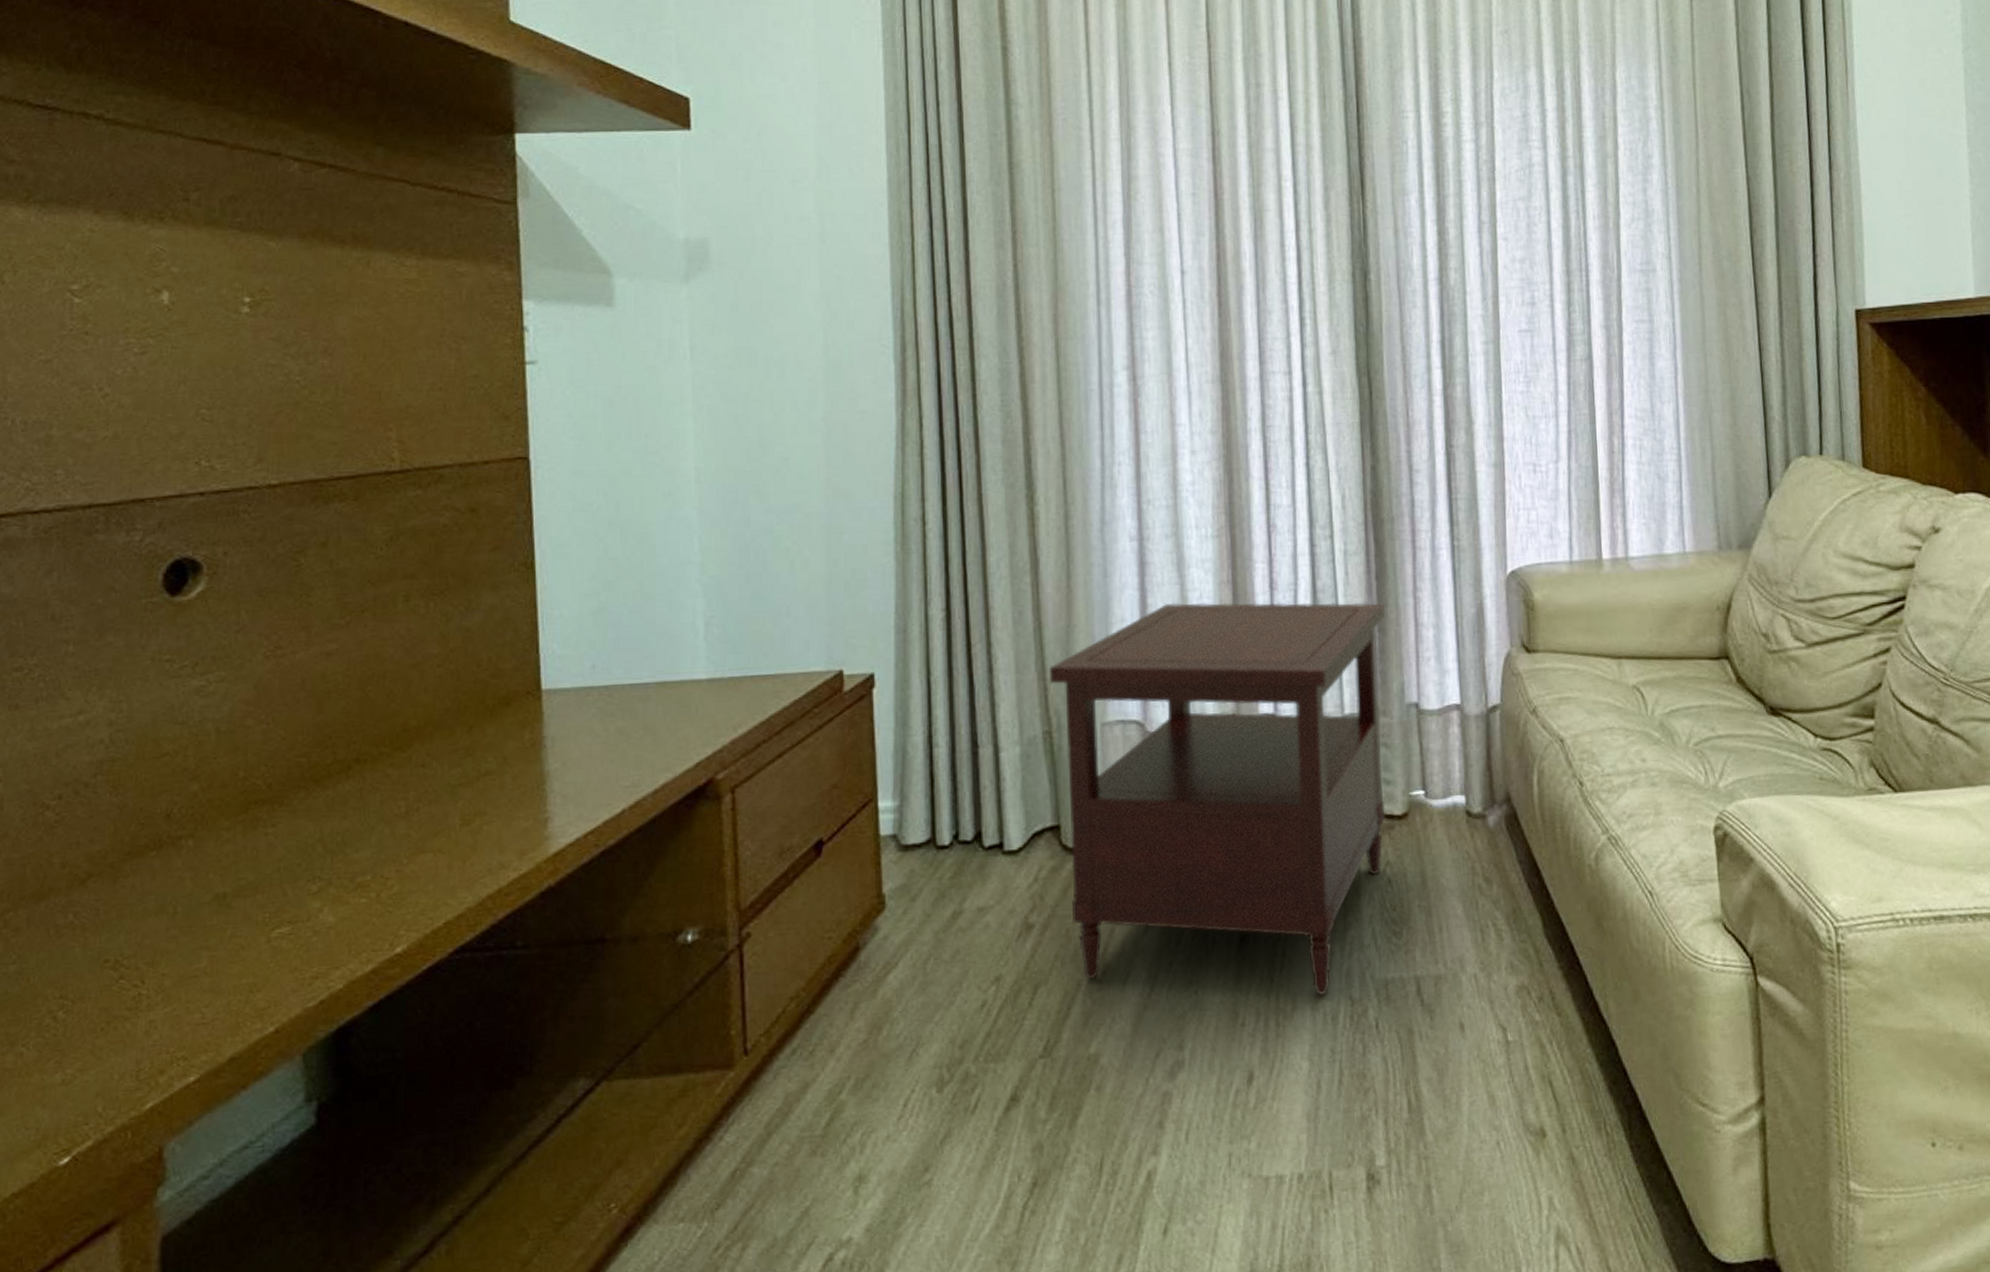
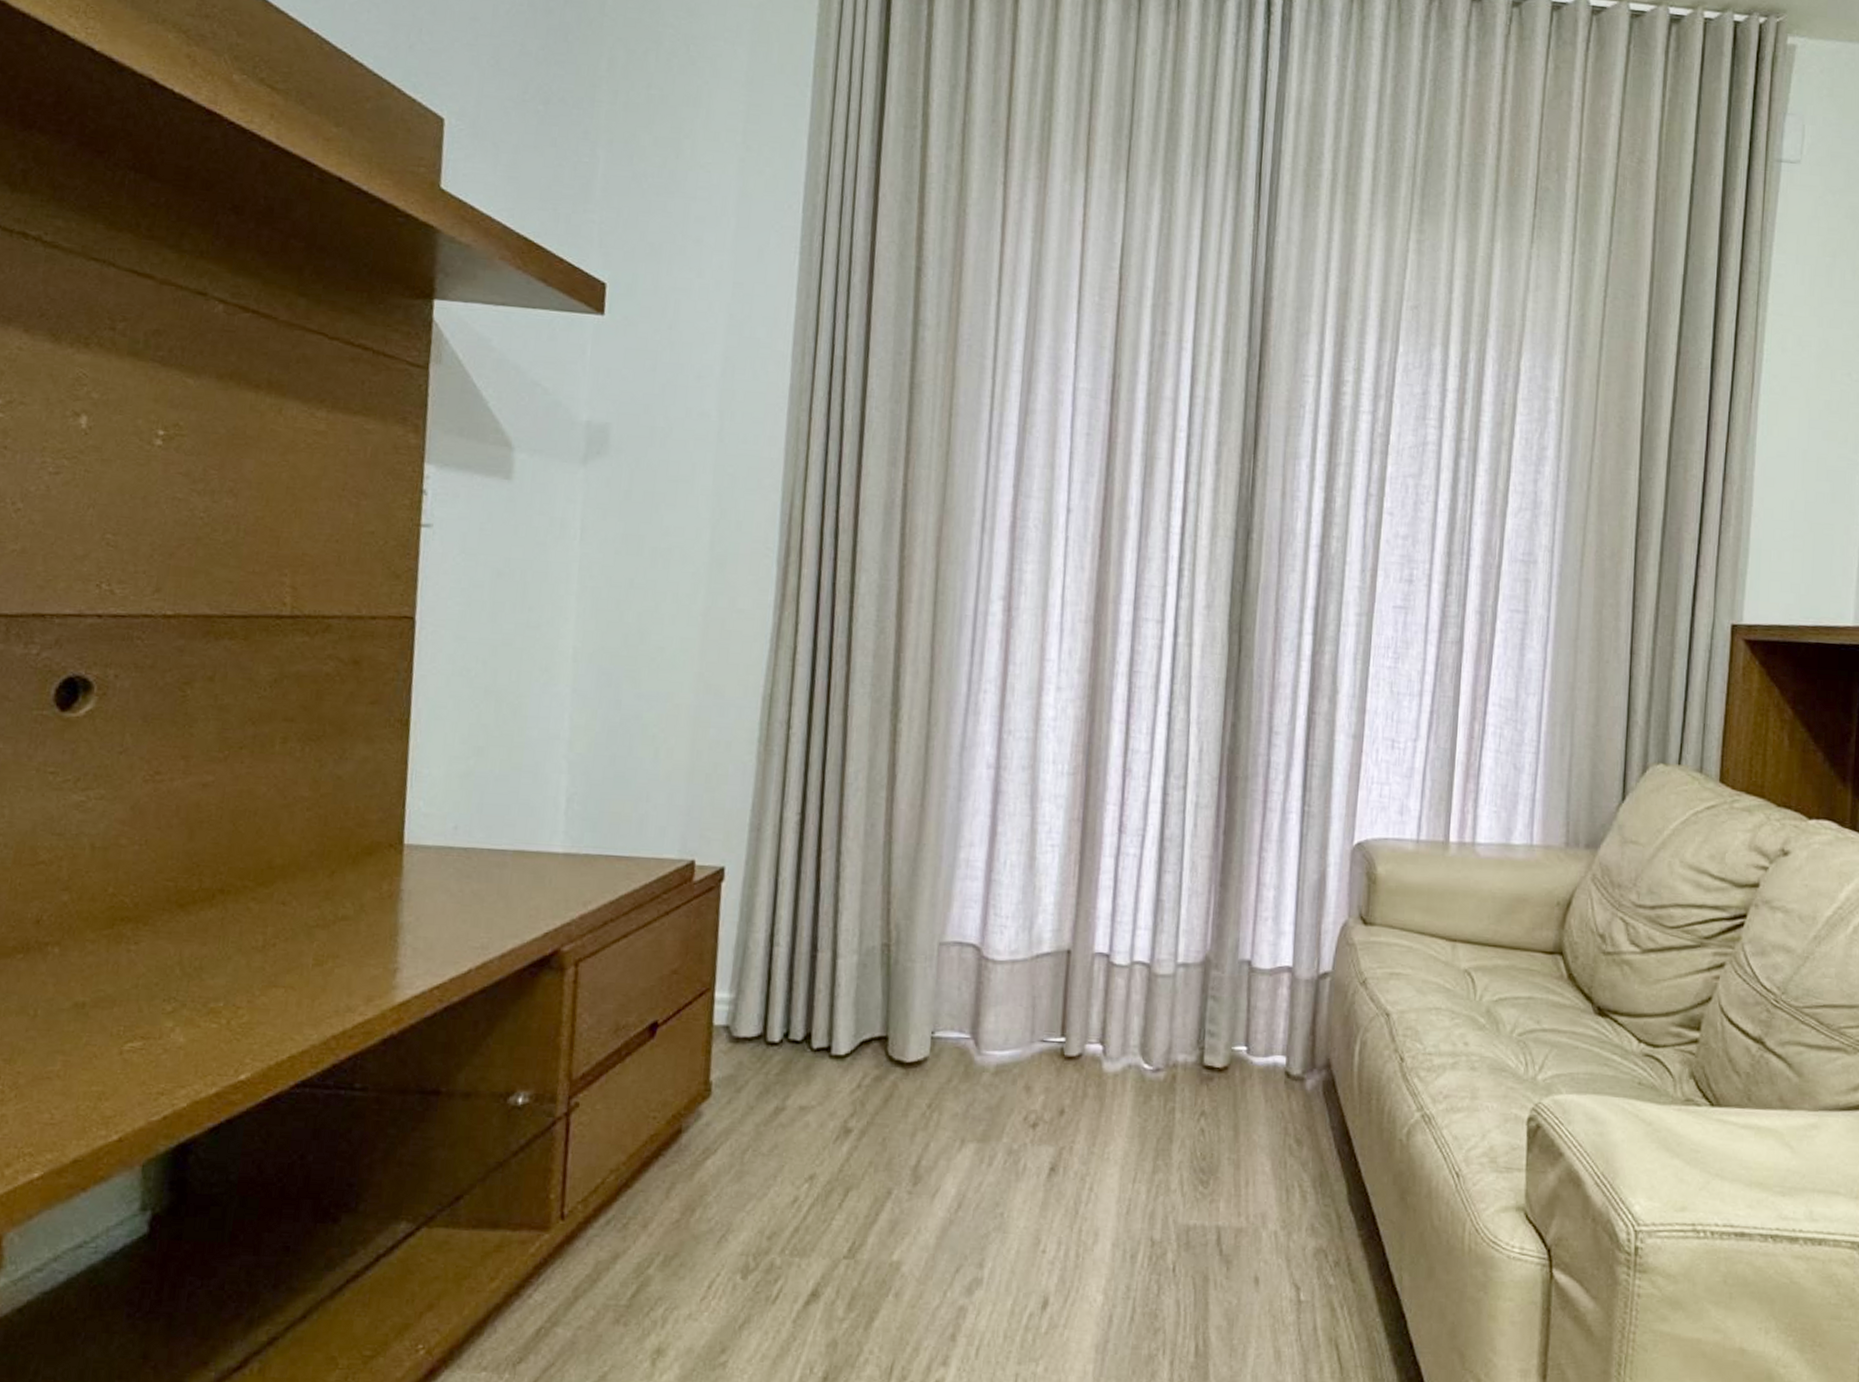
side table: present [1049,602,1385,997] -> none [890,833,1229,1234]

